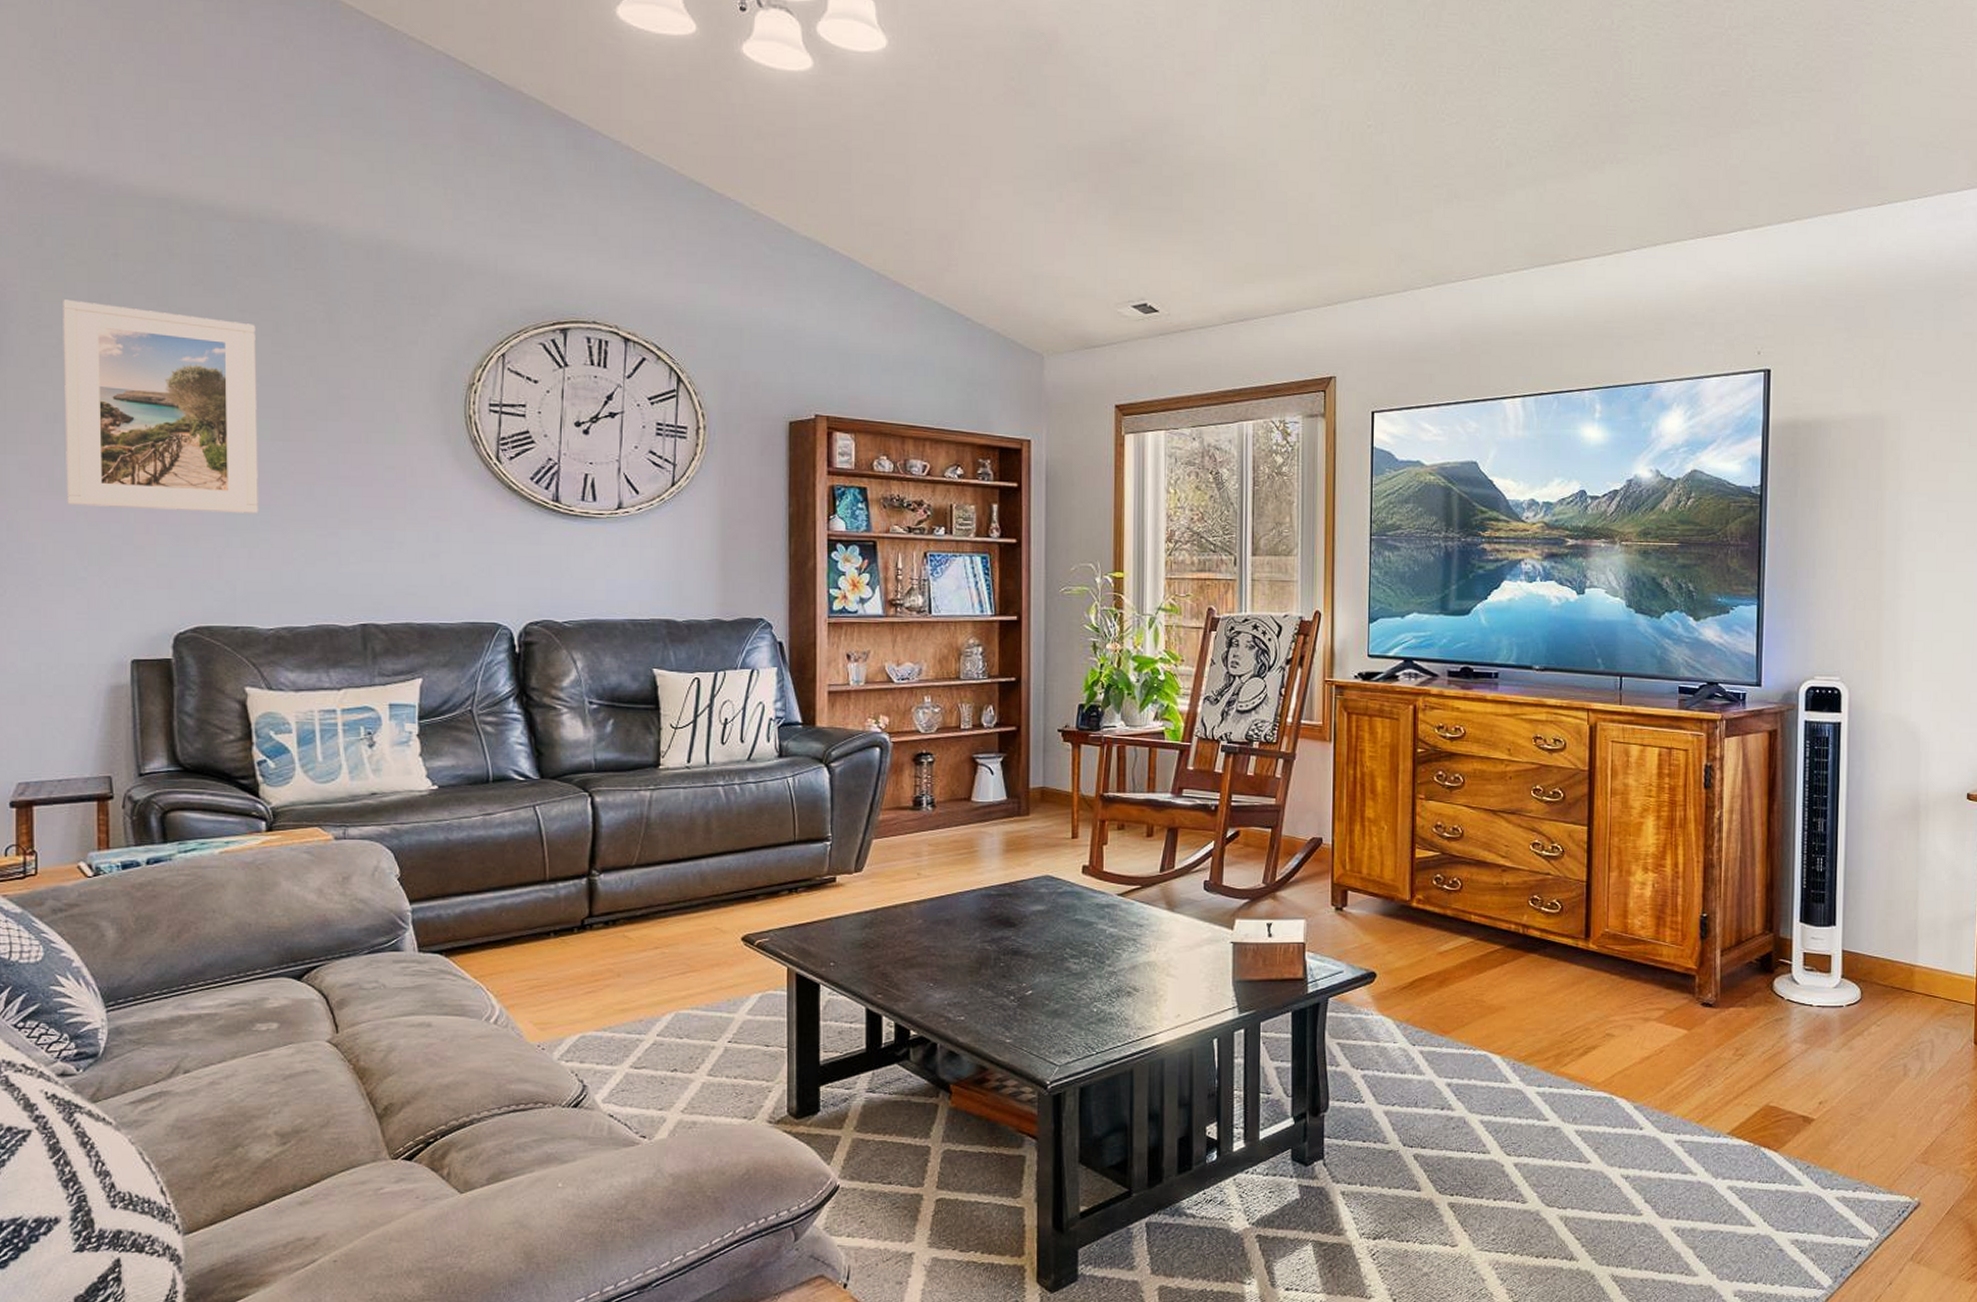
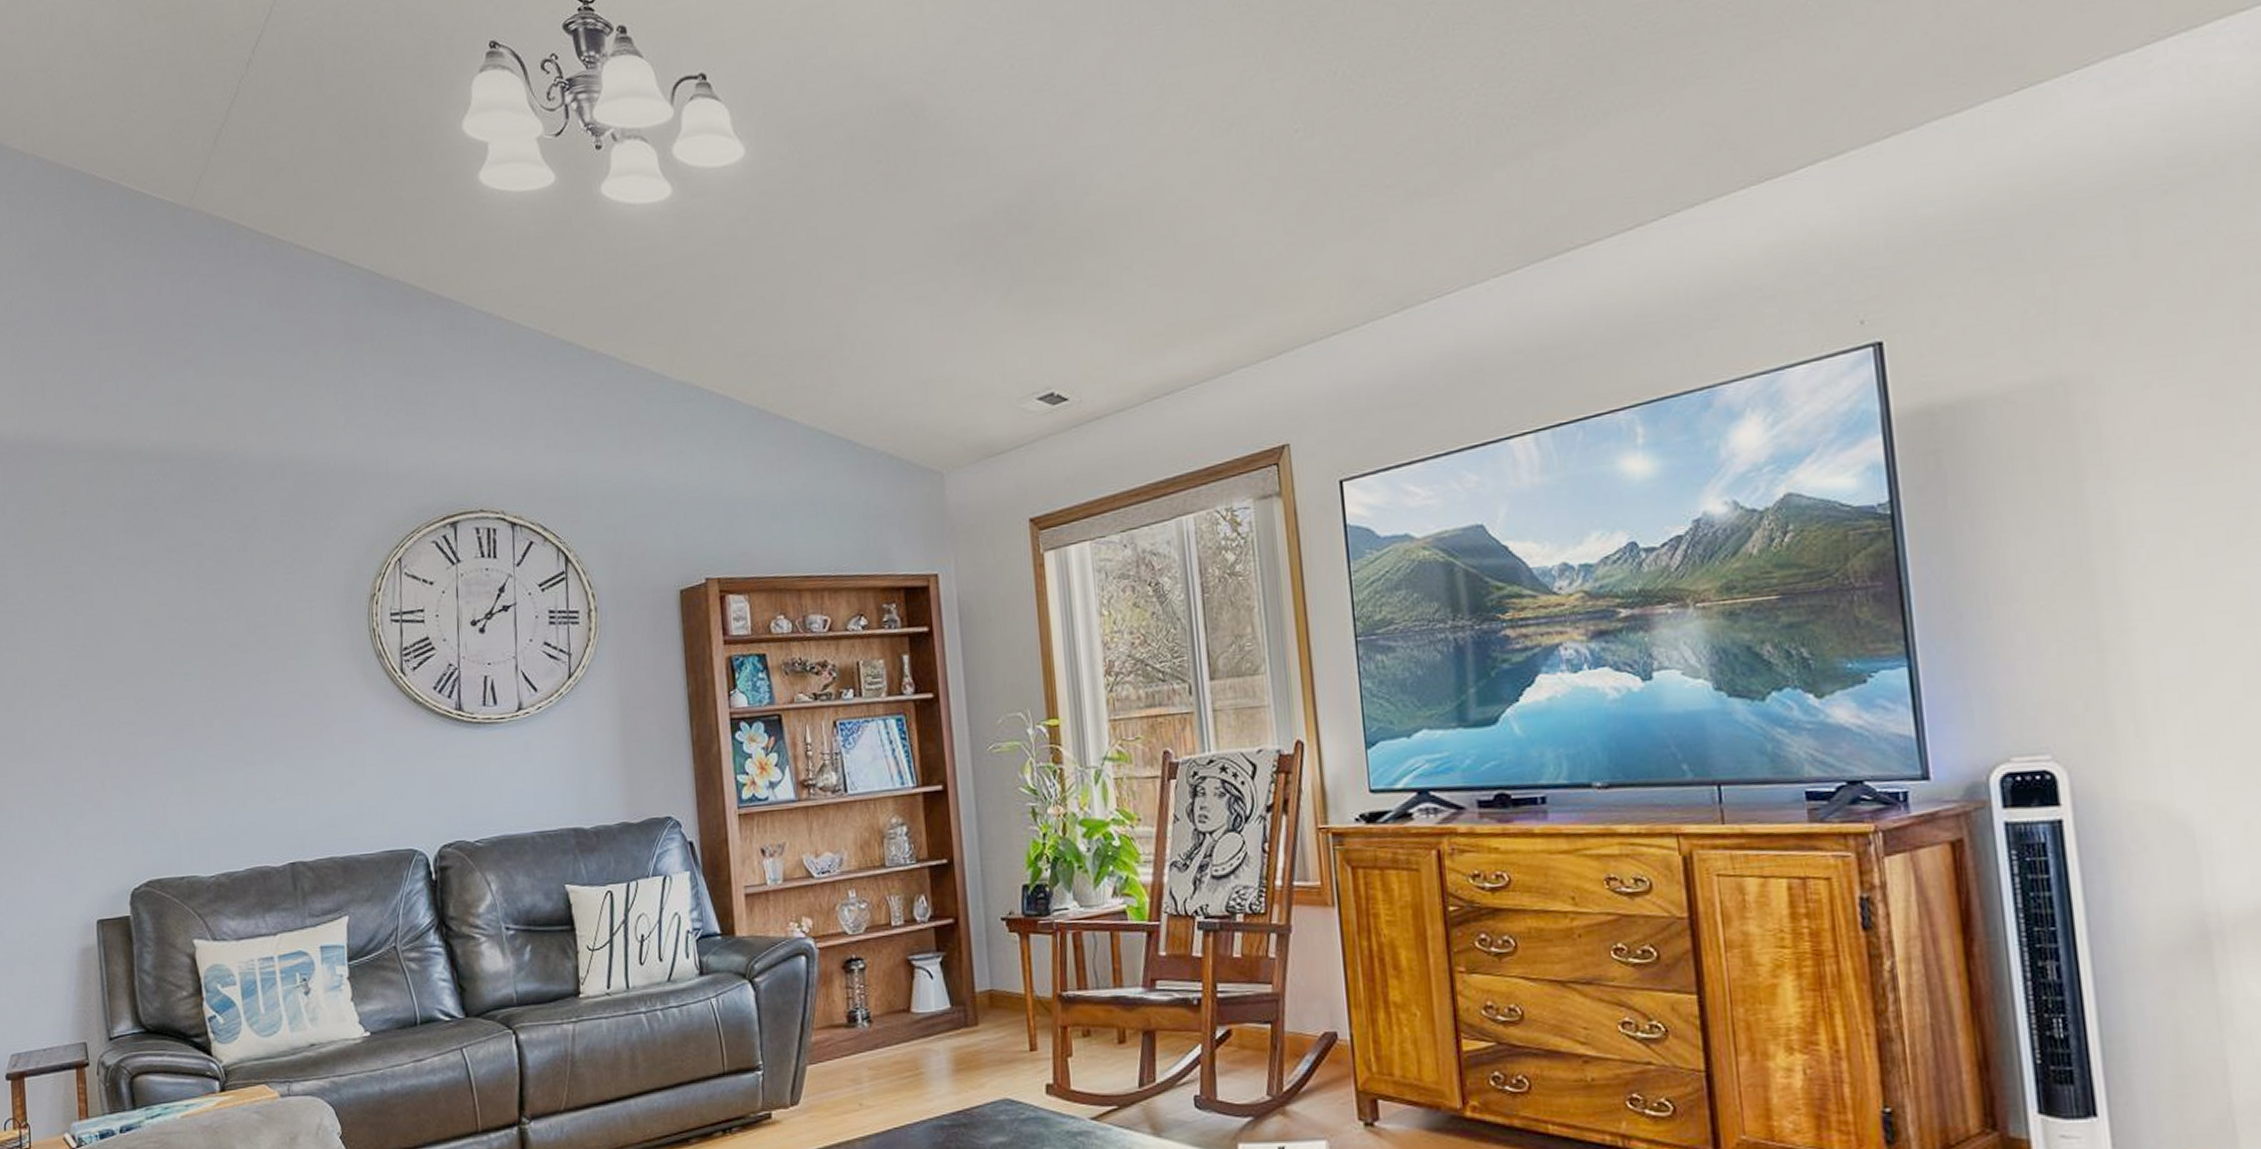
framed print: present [63,299,258,514] -> none [24,563,194,768]

